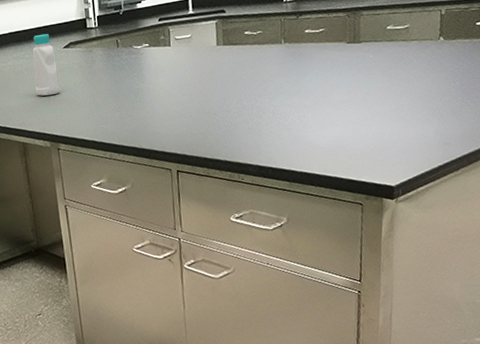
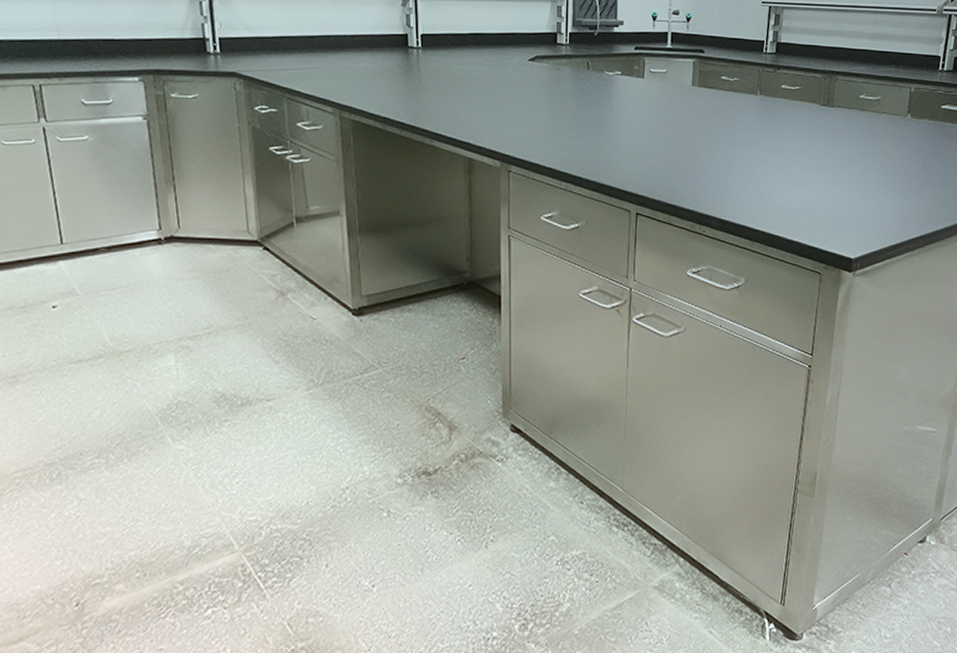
bottle: present [32,34,61,96] -> none [491,42,520,111]

